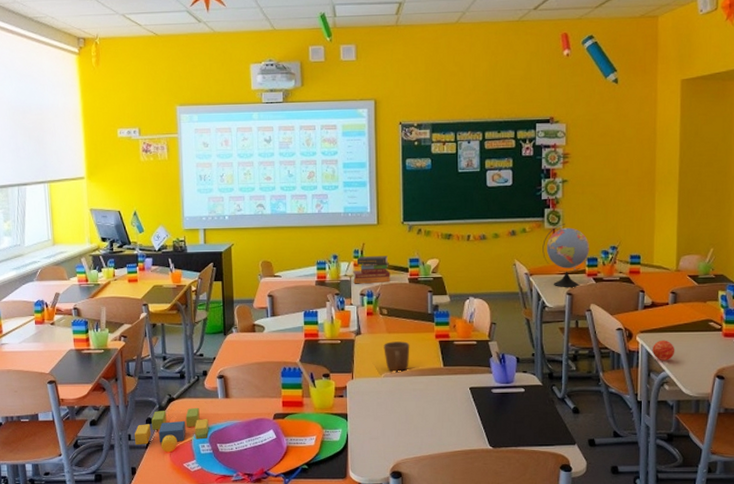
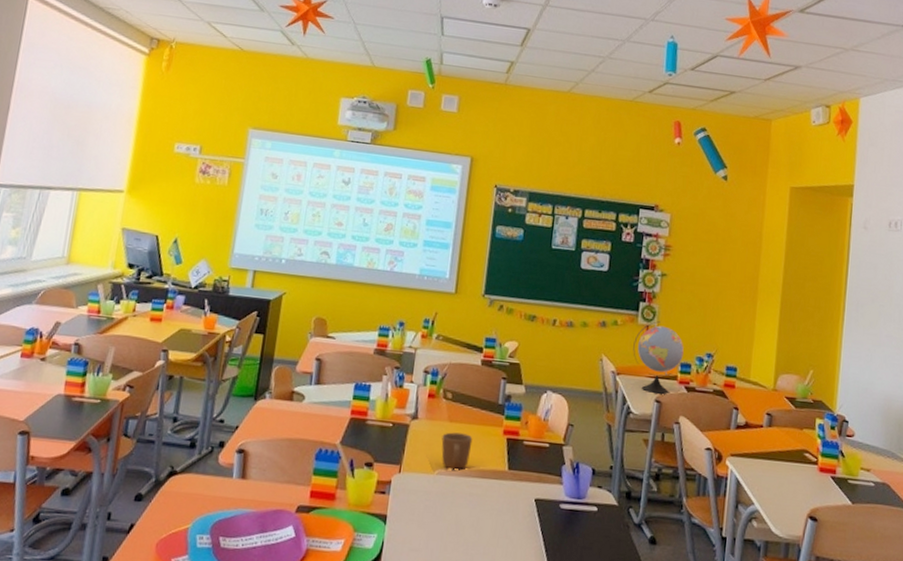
toy blocks: present [134,407,209,453] -> none [114,485,215,542]
books: present [352,256,391,284] -> none [418,327,462,362]
apple: present [653,340,675,360] -> none [742,467,767,492]

